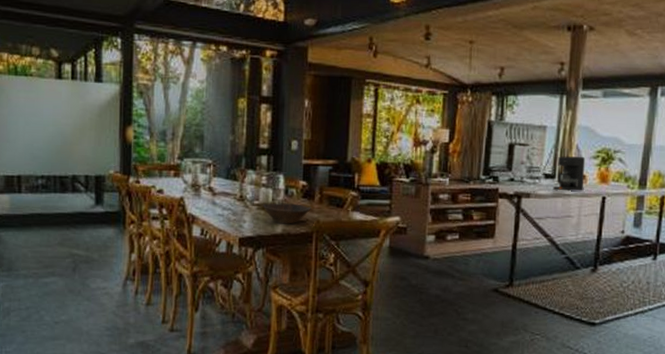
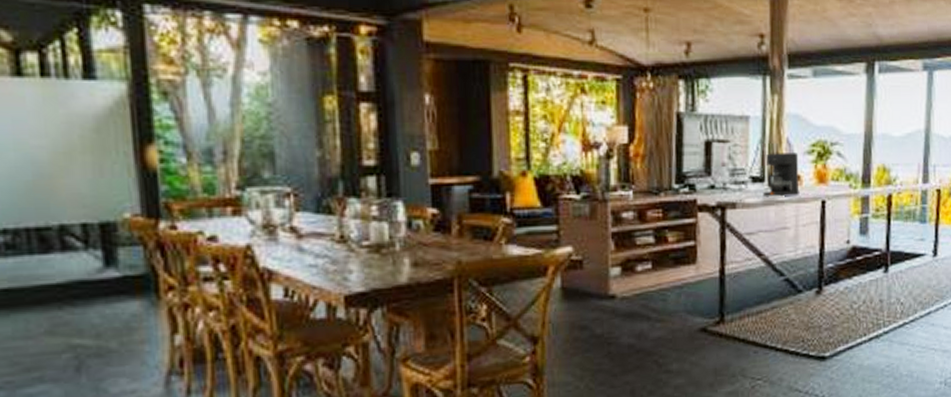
bowl: present [263,203,311,224] -> none [376,240,448,270]

